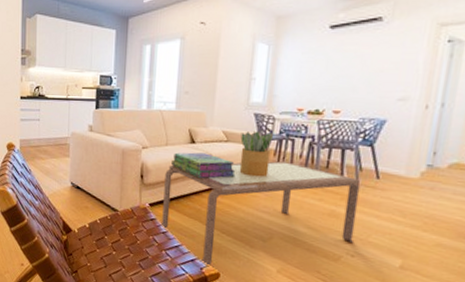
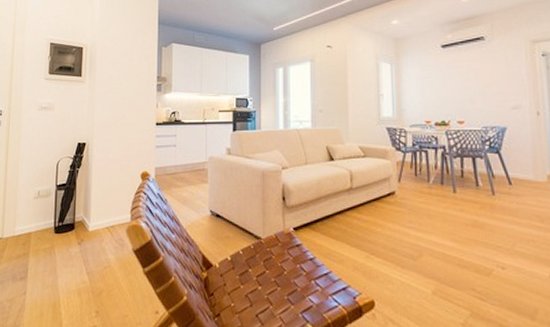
coffee table: present [160,161,361,267] -> none [307,173,502,295]
stack of books: present [171,152,236,179] -> none [313,170,377,196]
potted plant: present [239,131,274,178] -> none [377,144,408,191]

